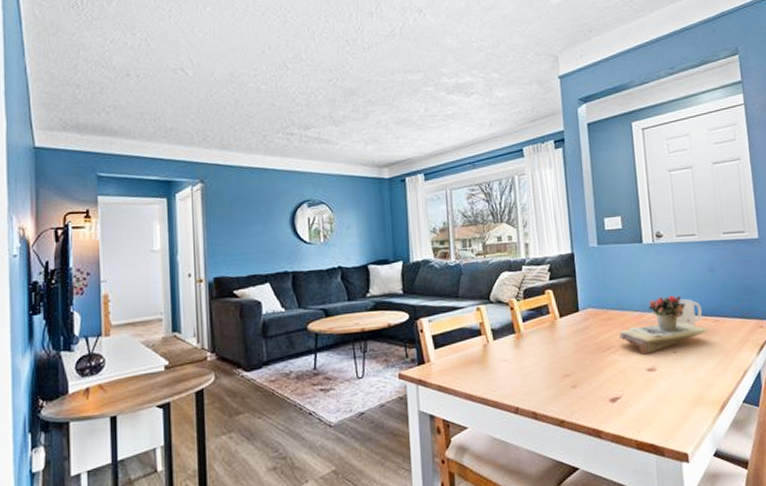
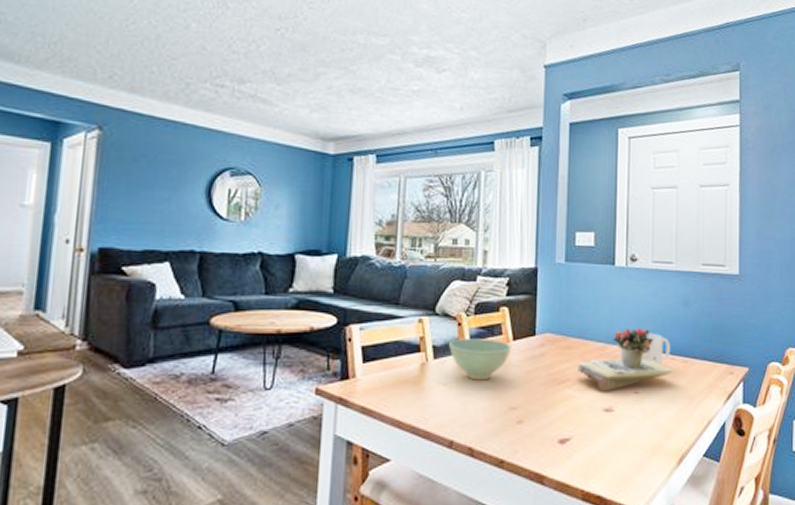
bowl: none [504,318,559,355] -> present [448,338,511,381]

